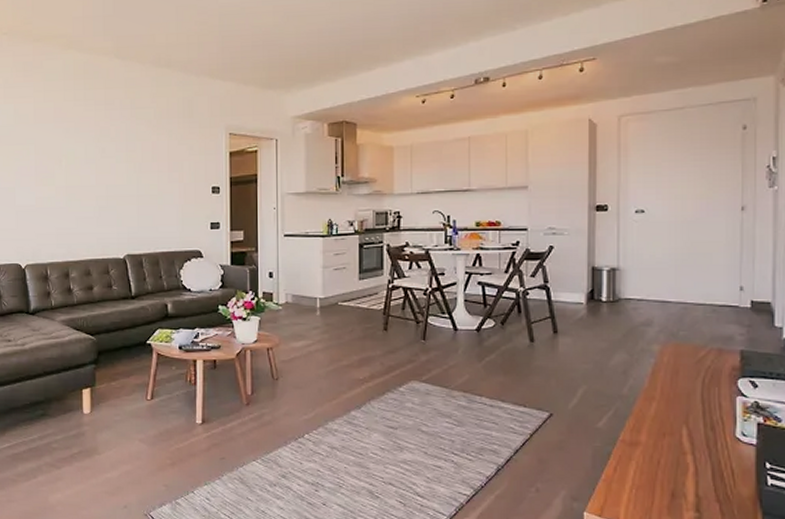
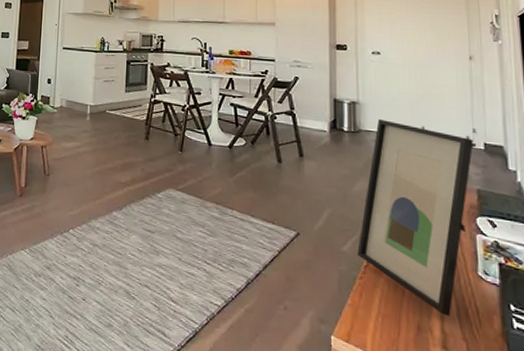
picture frame: none [613,285,743,480] -> present [357,119,477,316]

